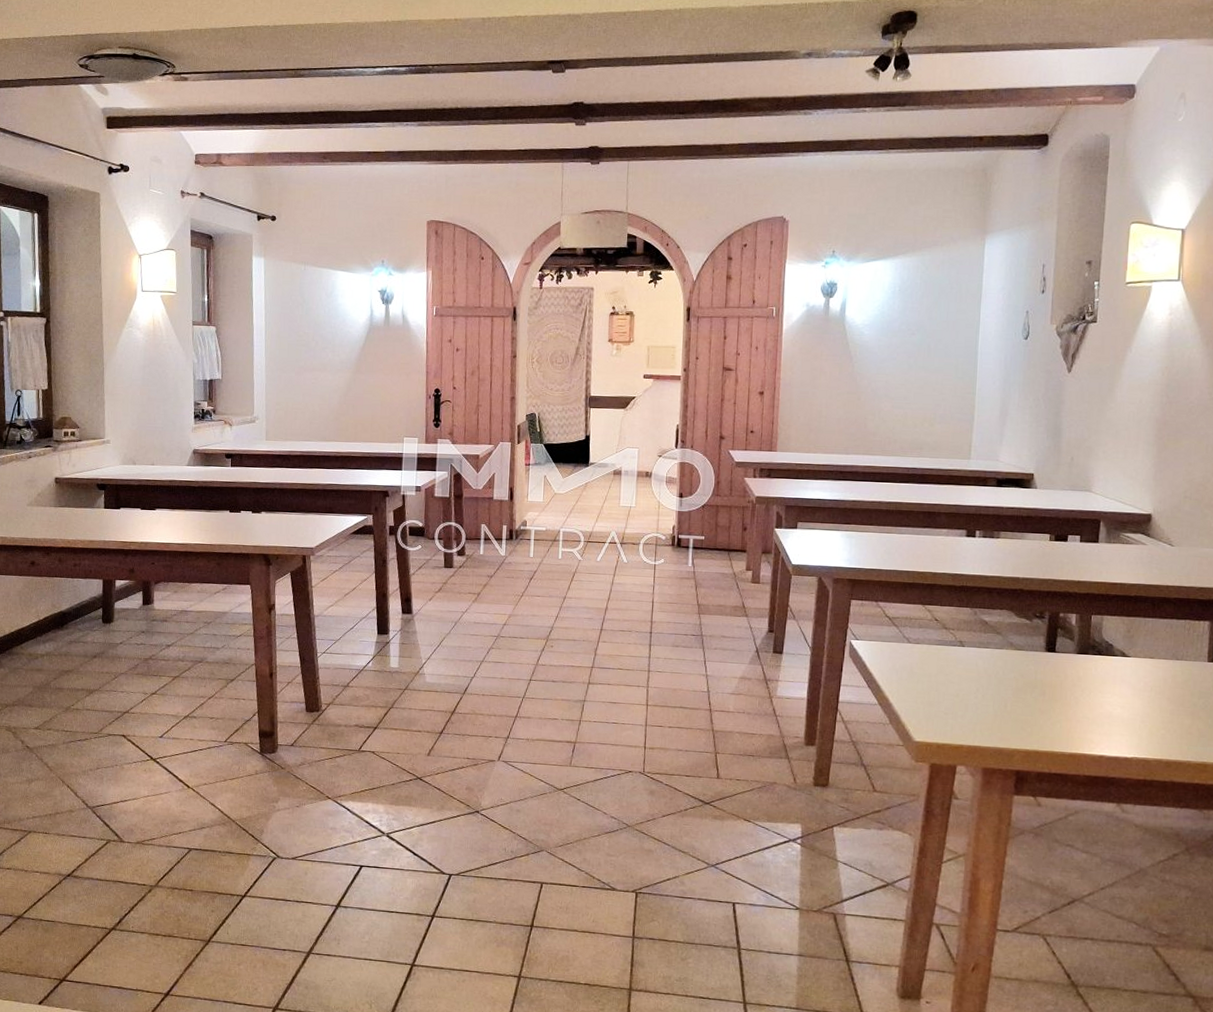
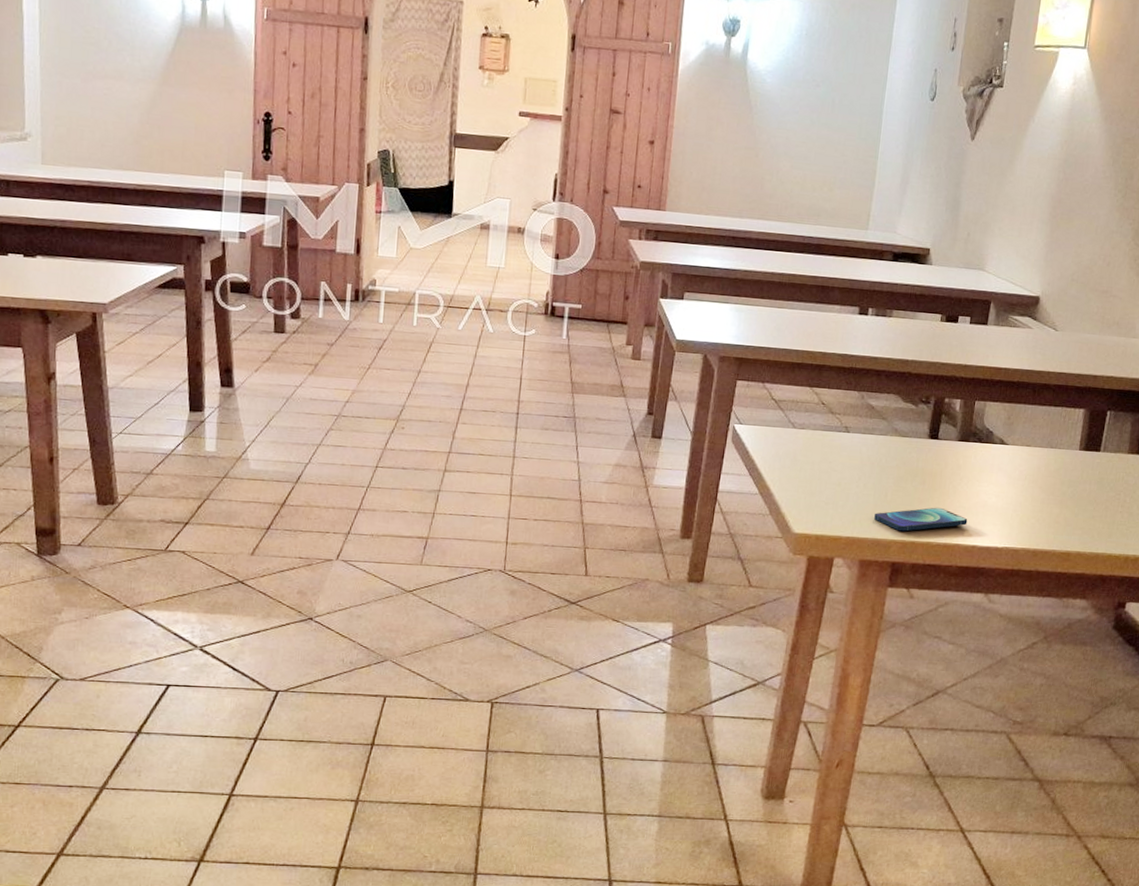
smartphone: none [995,717,1093,741] -> present [874,507,968,532]

